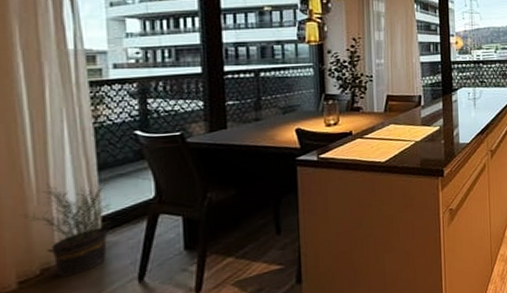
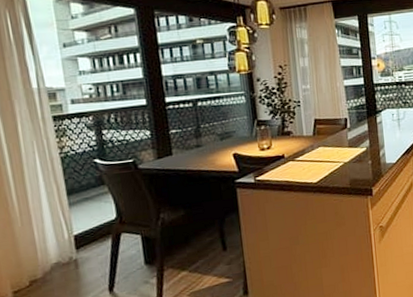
potted plant: present [19,171,119,277] -> none [8,195,85,288]

